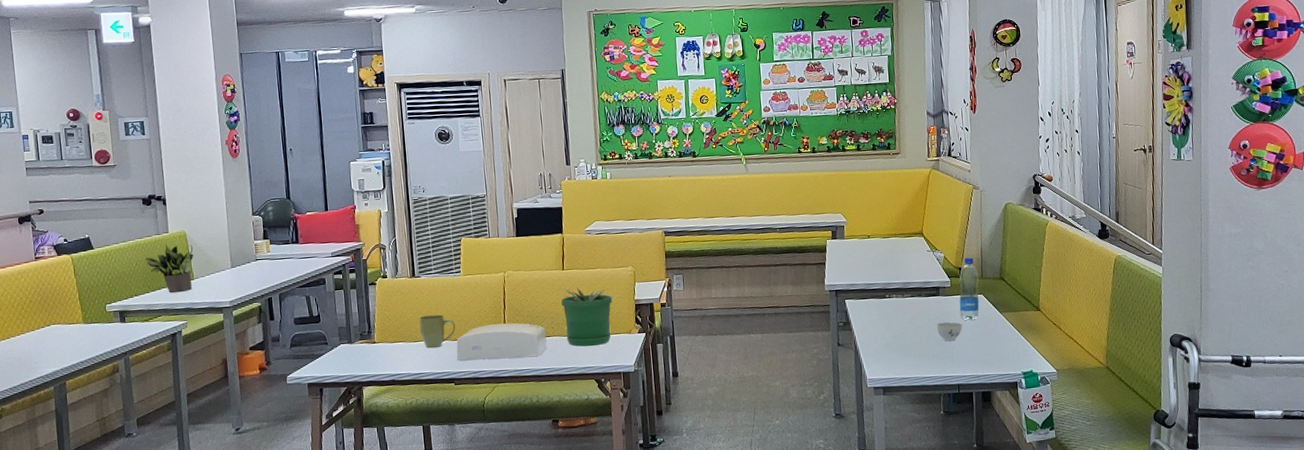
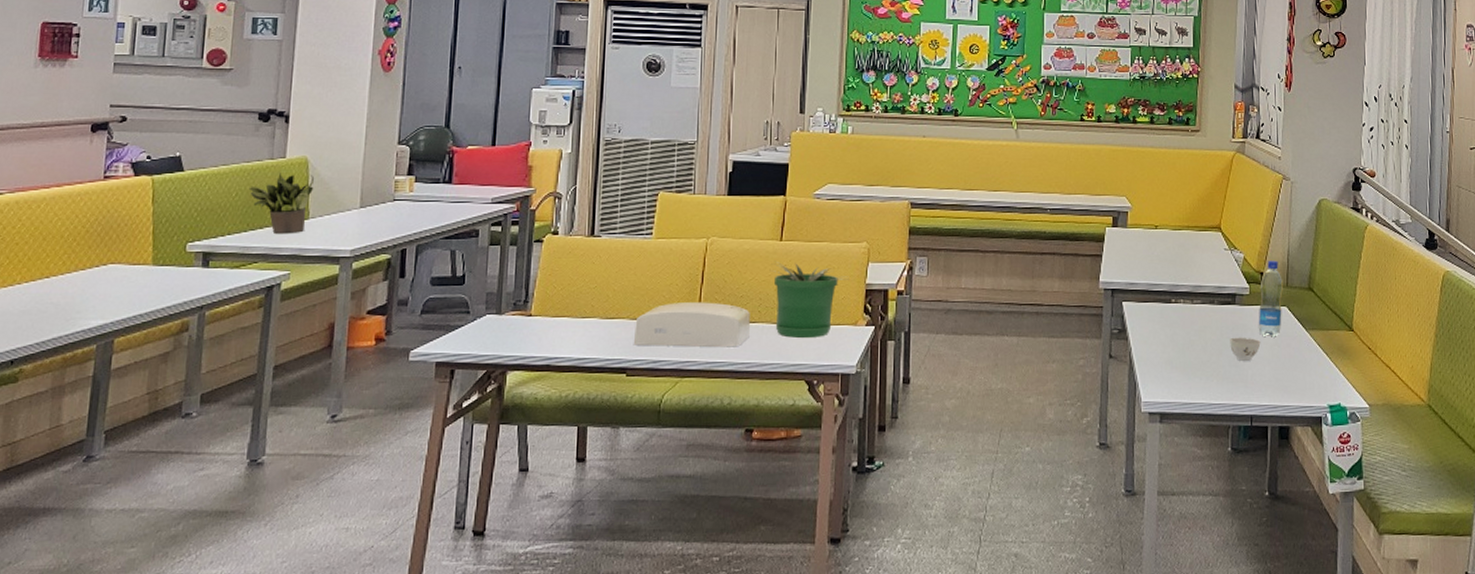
mug: present [419,314,456,349] -> none [591,285,638,328]

